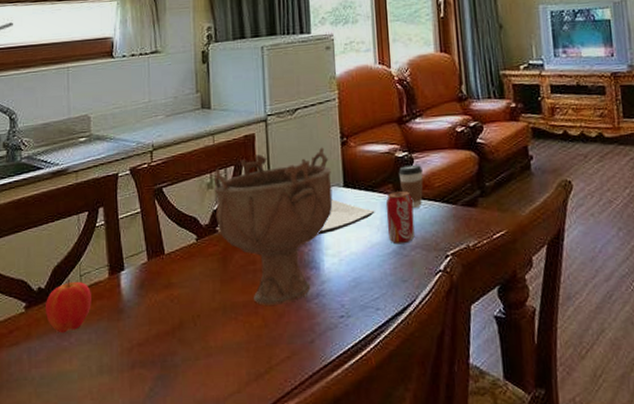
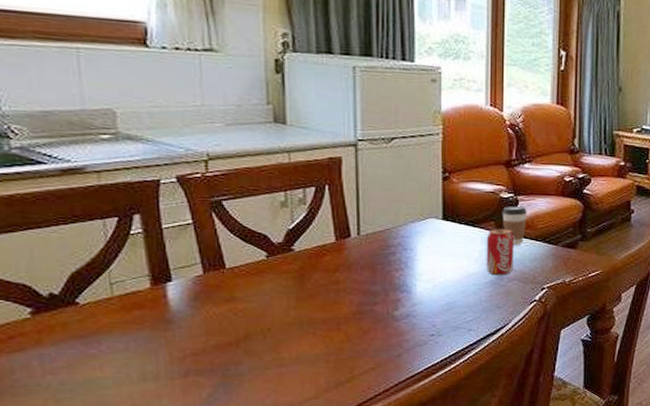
apple: present [45,279,91,334] -> none [60,286,128,341]
decorative bowl: present [213,147,333,305] -> none [289,179,430,322]
plate: present [317,199,375,235] -> none [411,230,475,262]

